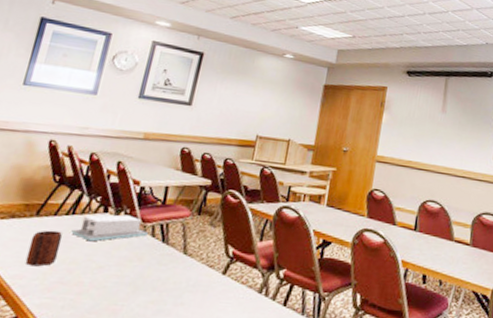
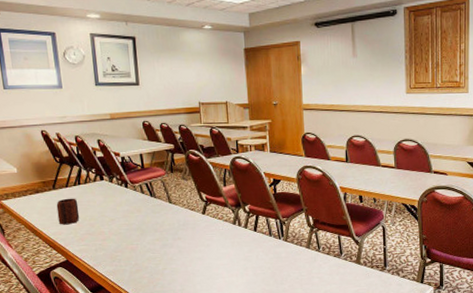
tissue box: present [71,214,148,242] -> none [82,180,138,203]

